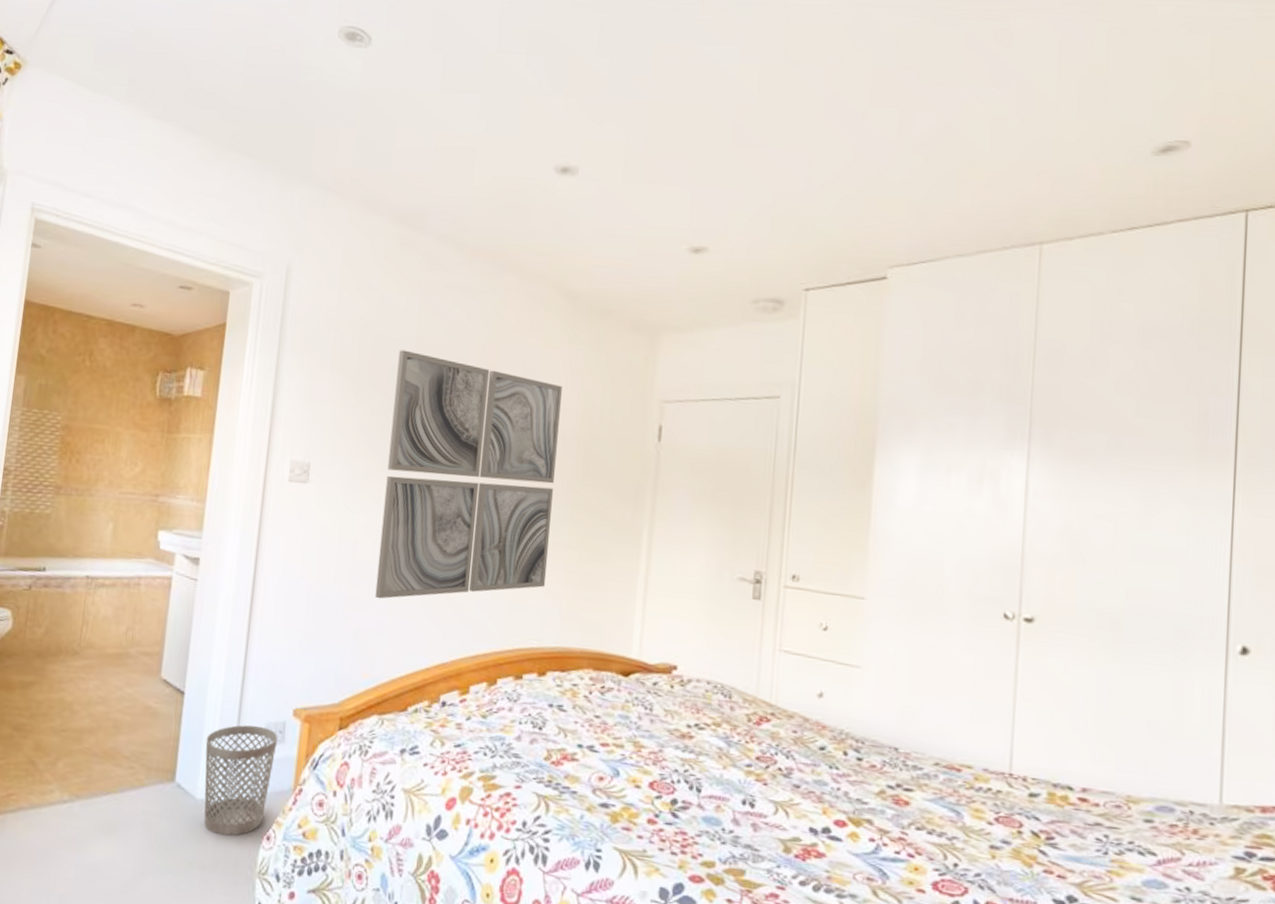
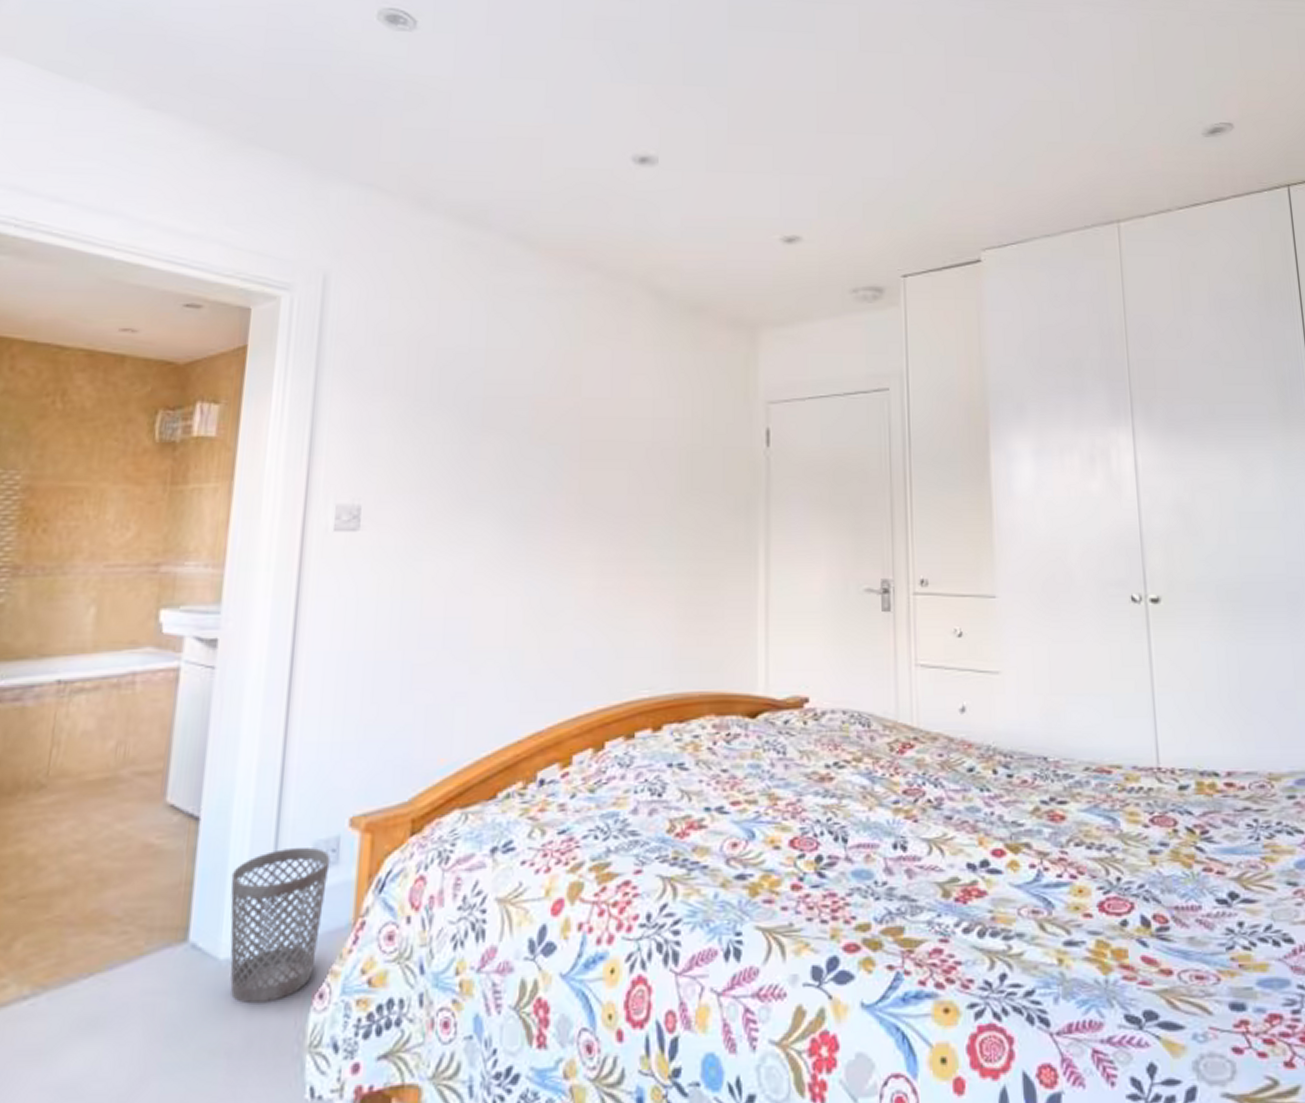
wall art: present [375,350,562,599] -> none [449,364,657,663]

